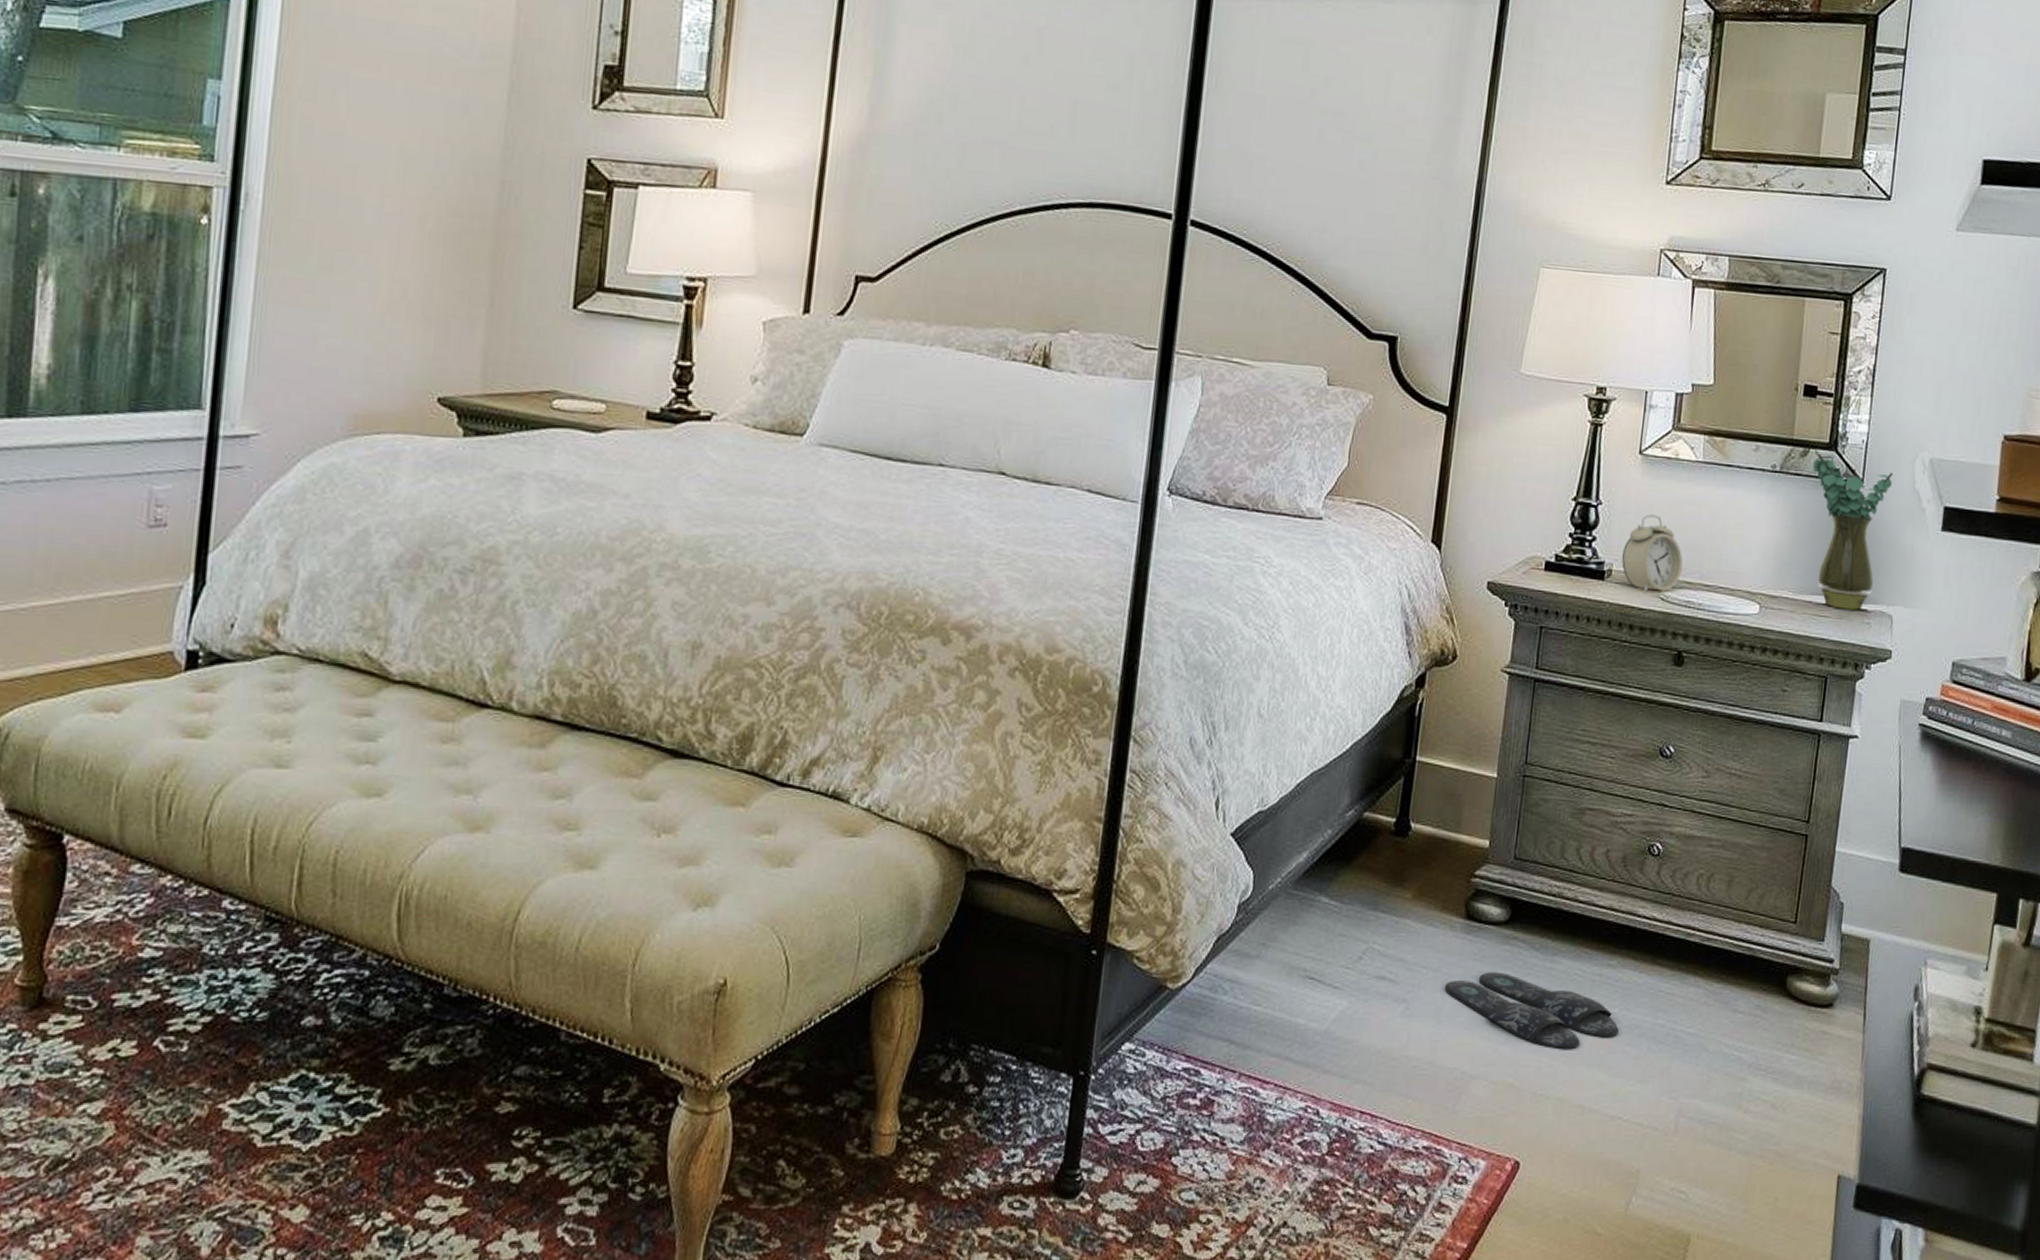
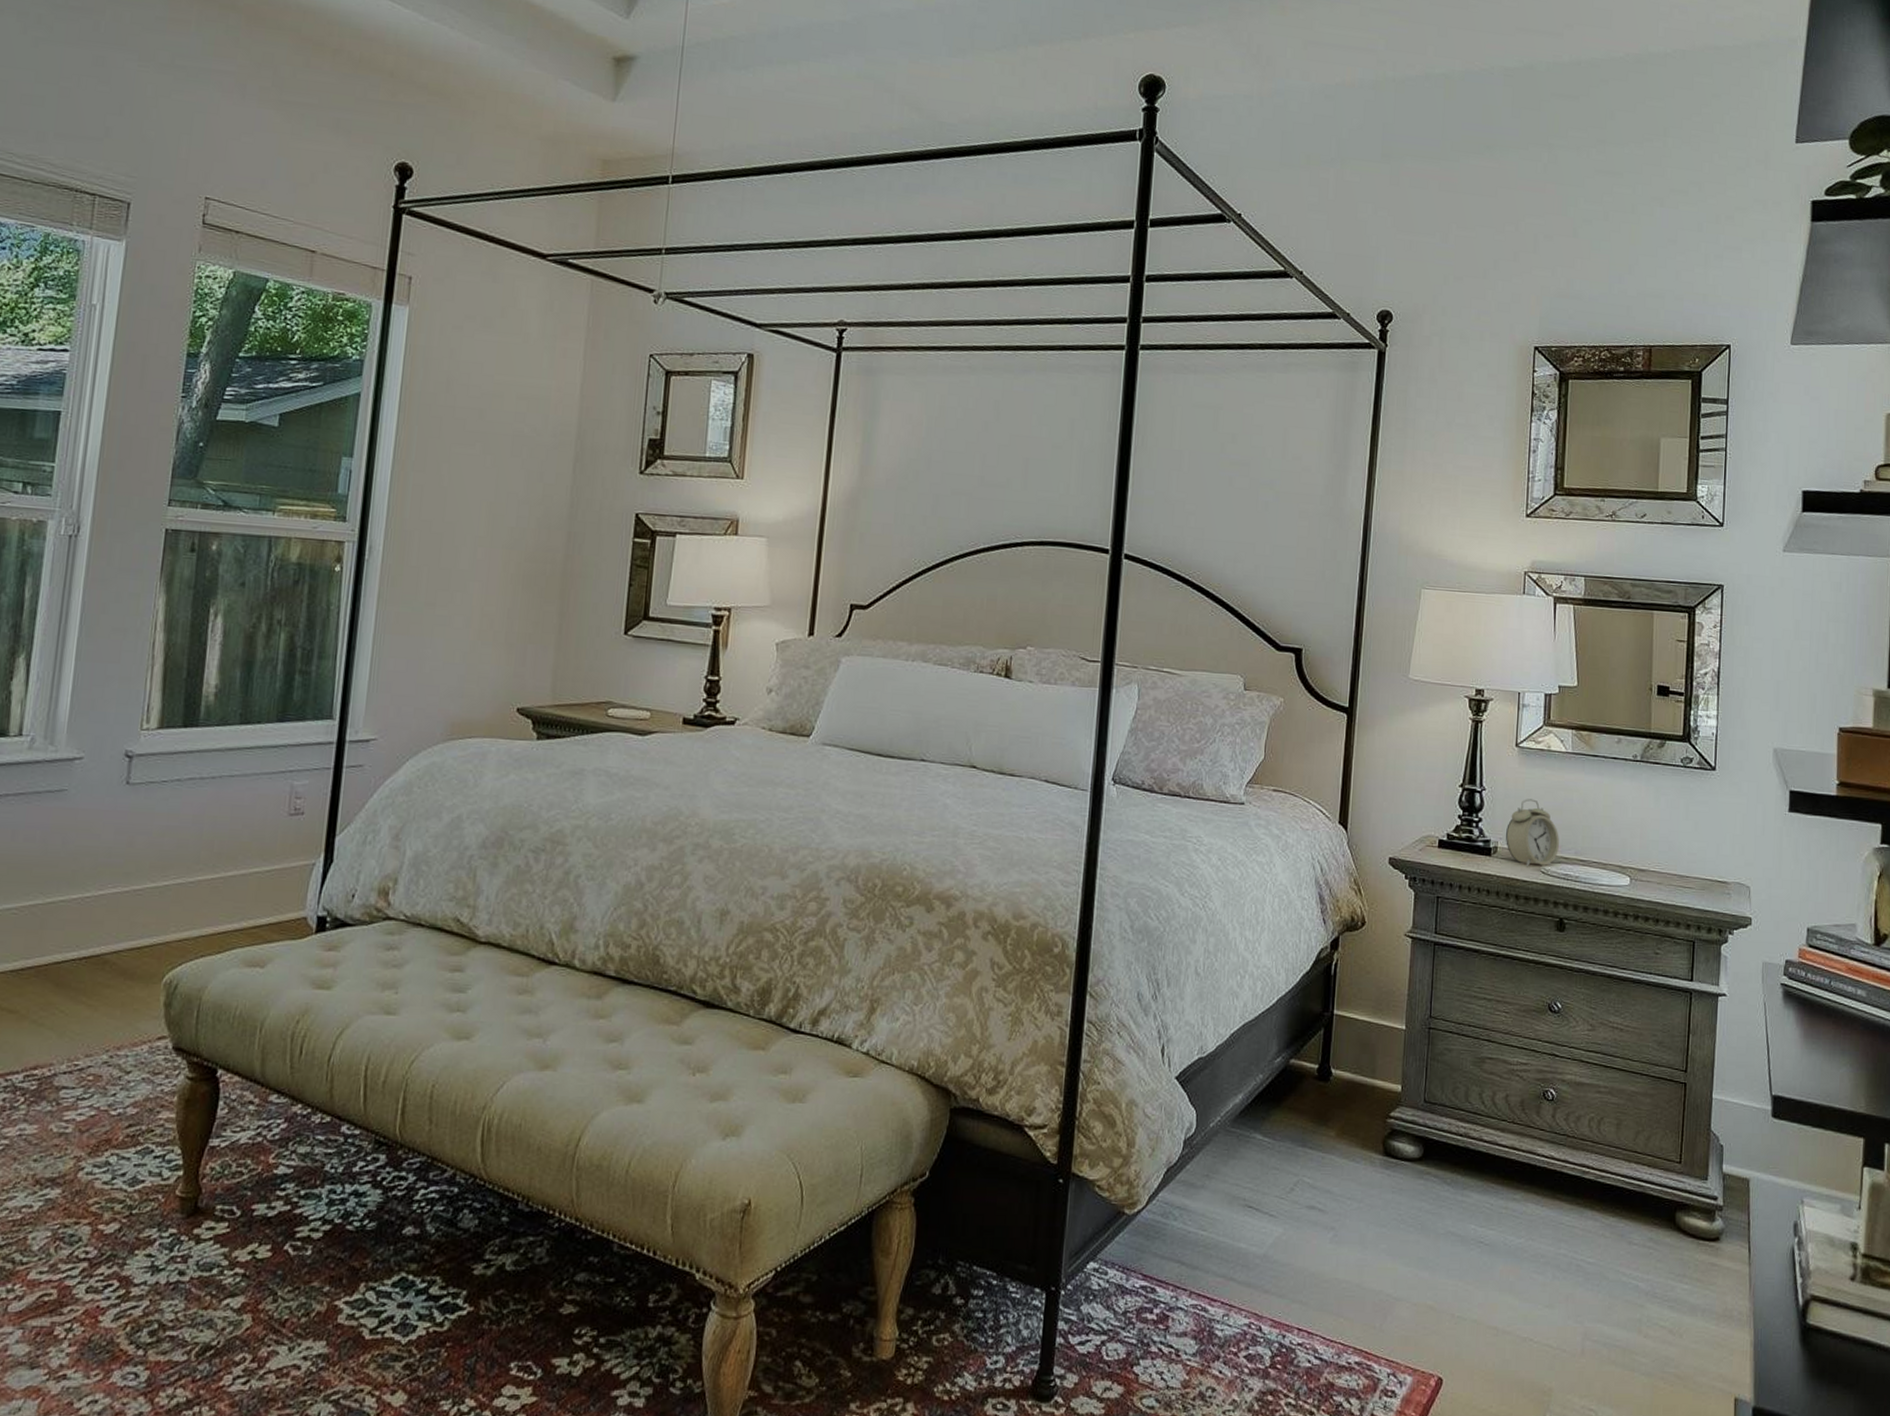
slippers: present [1444,972,1619,1049] -> none [1367,1203,1526,1275]
vase: present [1813,450,1893,610] -> none [1670,742,1741,882]

